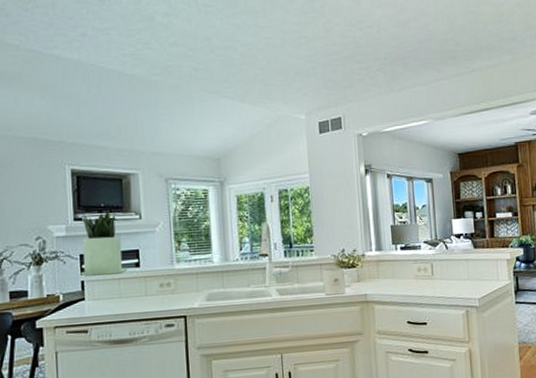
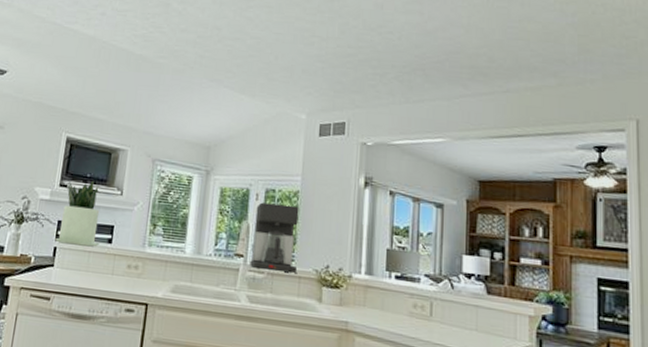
coffee maker: none [273,201,318,265] -> present [250,202,299,274]
mug: present [323,268,354,296] -> none [299,284,336,316]

